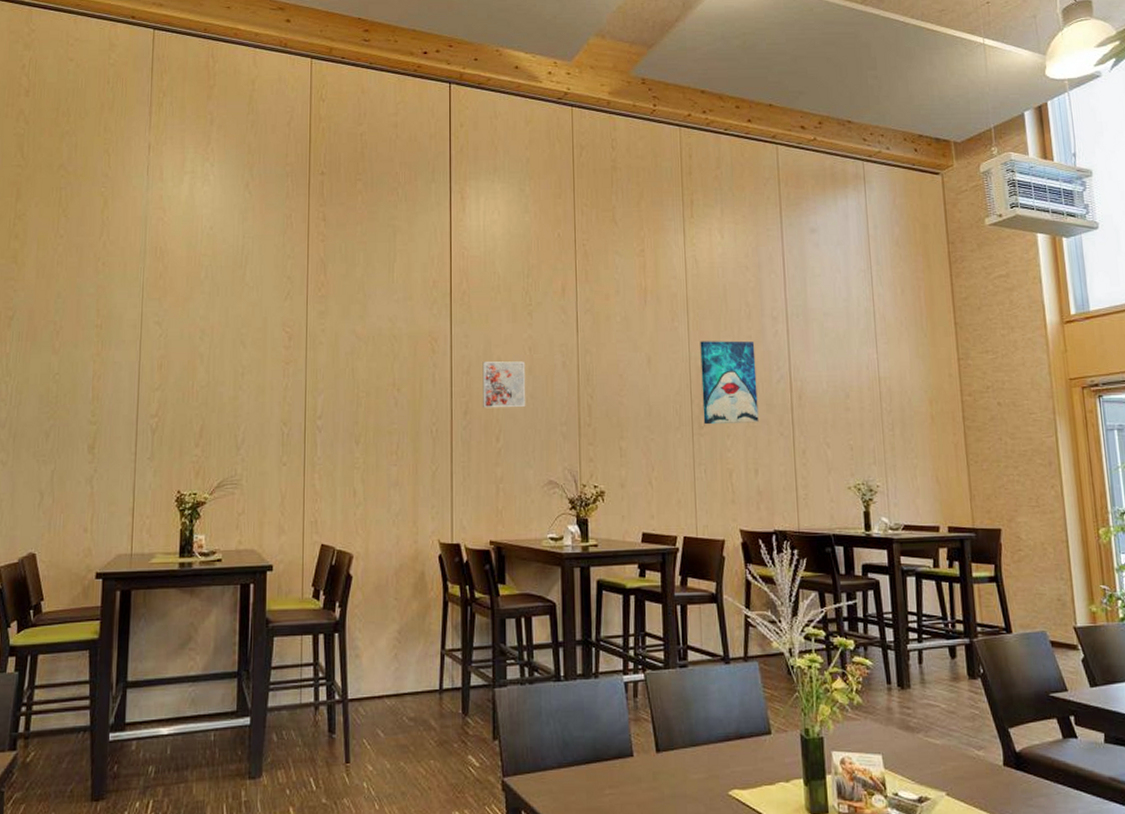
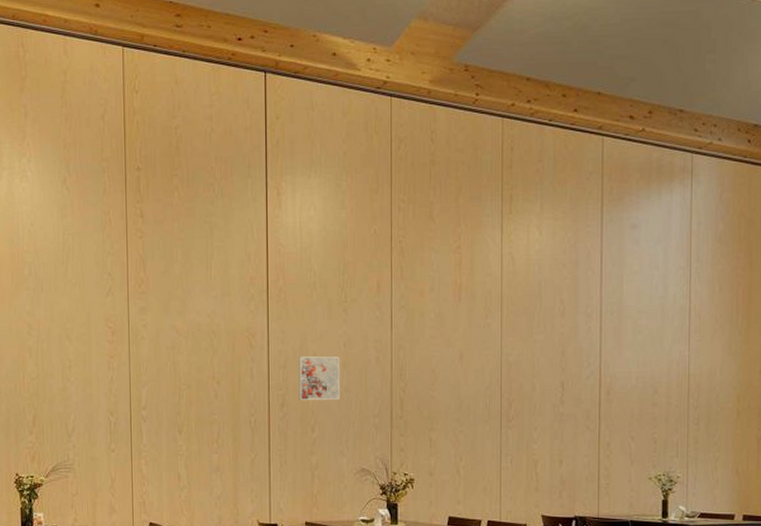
wall art: present [700,340,759,425] -> none [512,337,567,418]

